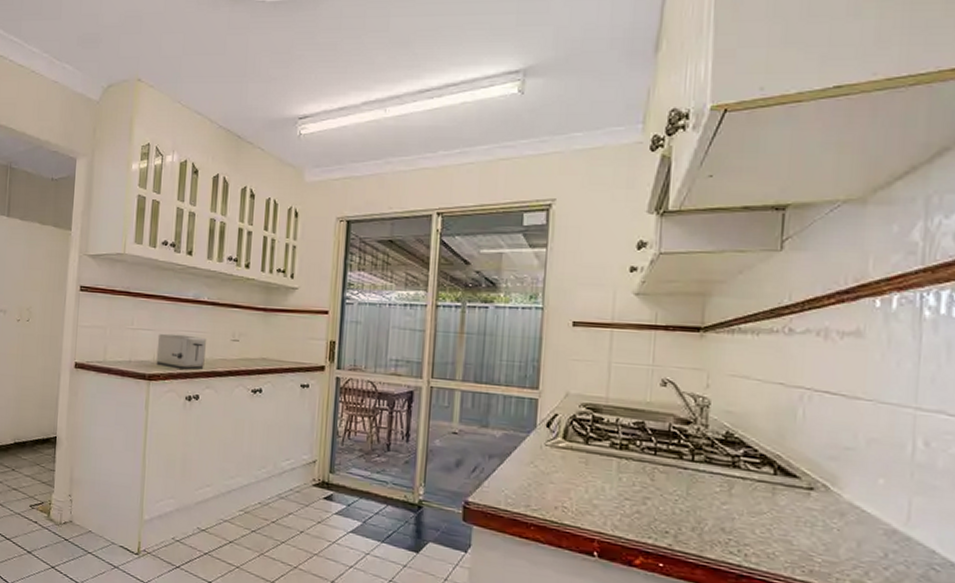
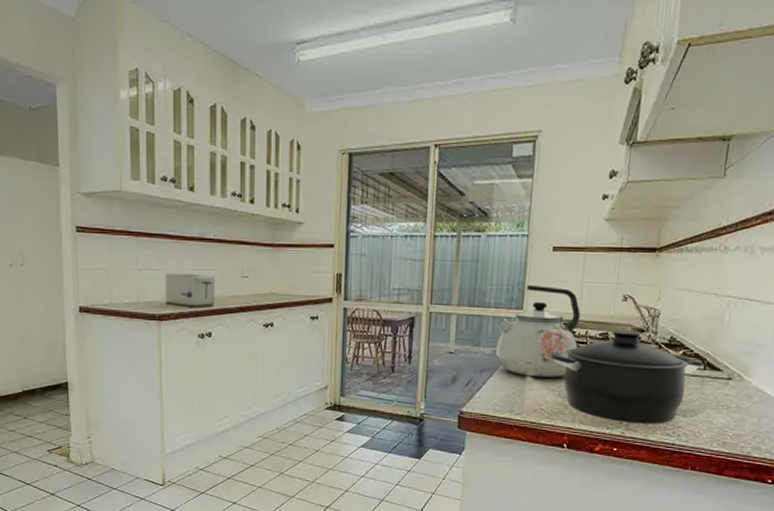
kettle: none [507,362,609,470] -> present [496,284,581,377]
saucepan: none [573,418,772,539] -> present [550,329,703,424]

